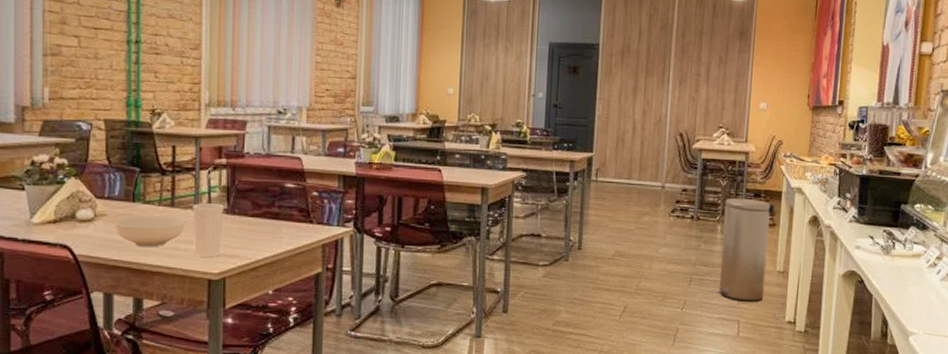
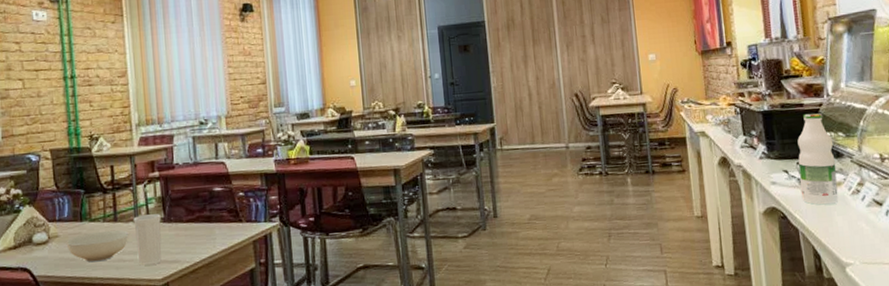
pedal bin: present [711,197,776,302] -> none [630,148,686,252]
juice bottle: none [881,183,922,274] -> present [797,113,839,205]

